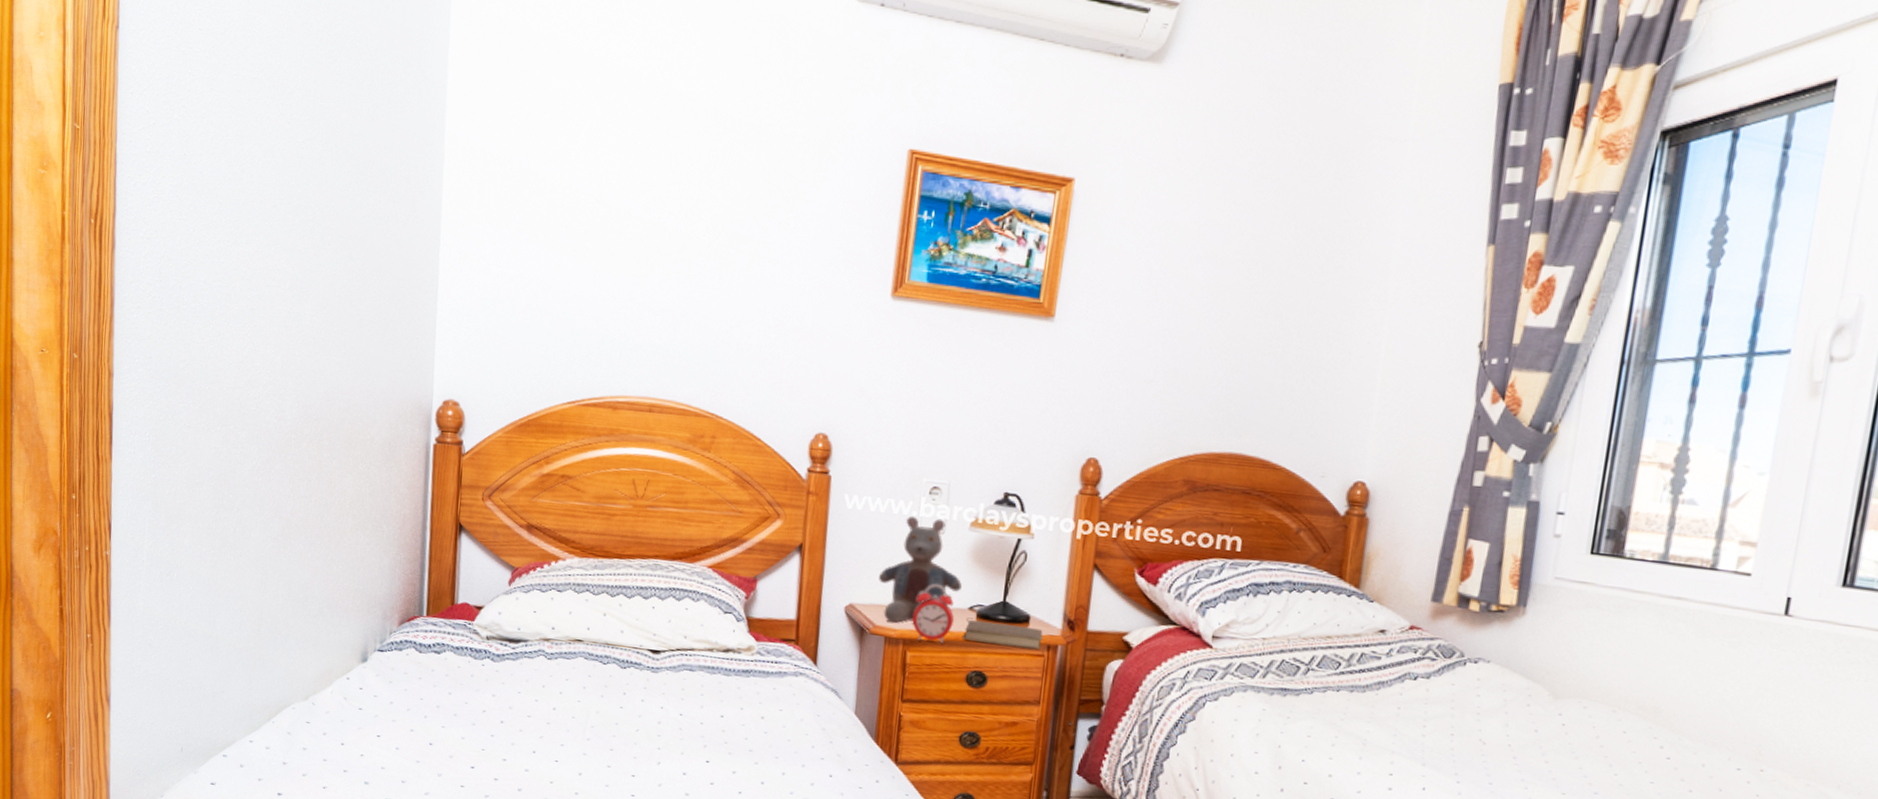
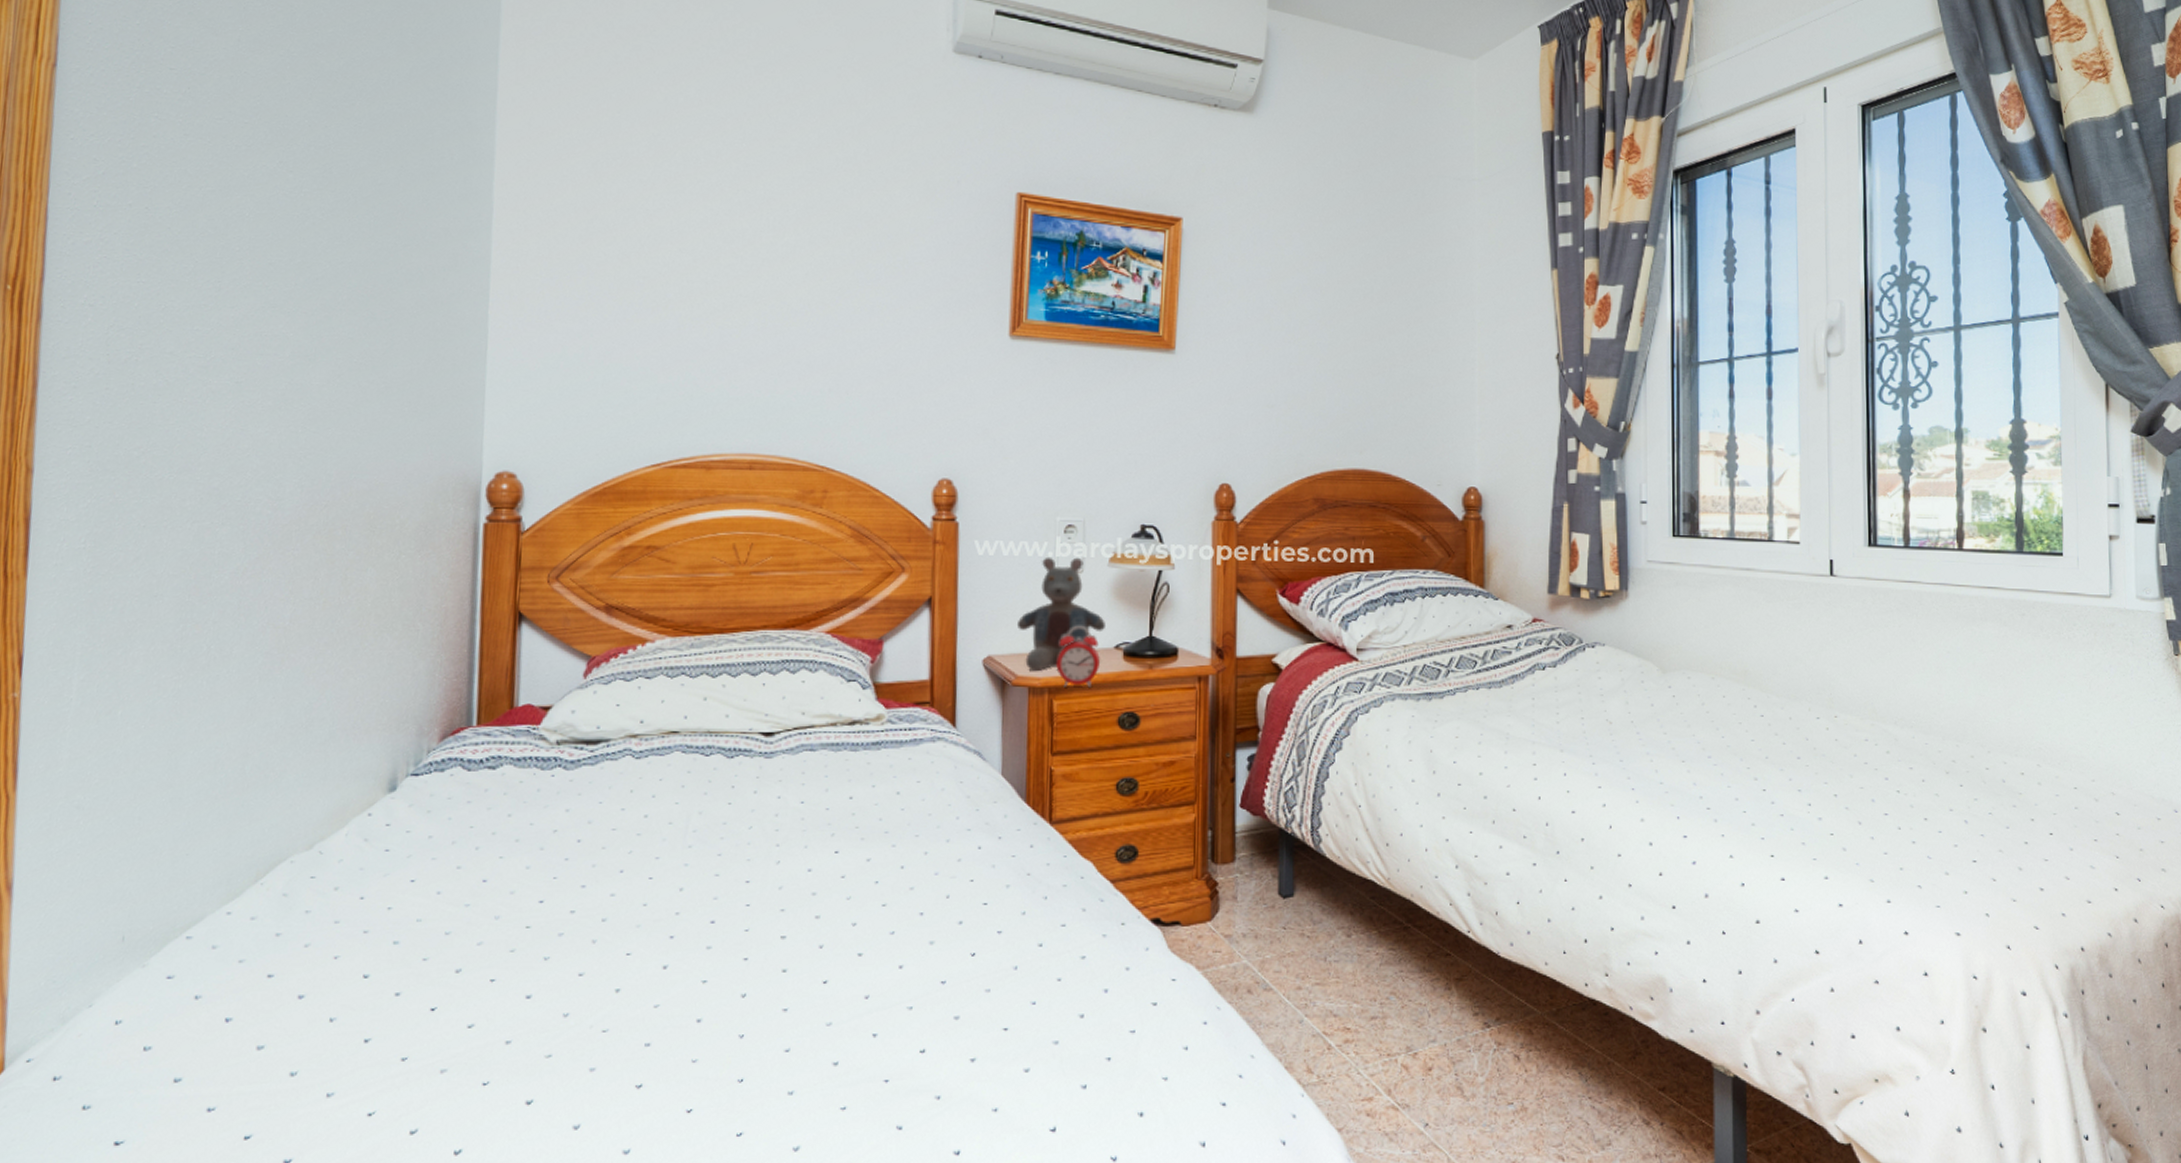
book: present [963,617,1043,650] -> none [1111,657,1192,683]

